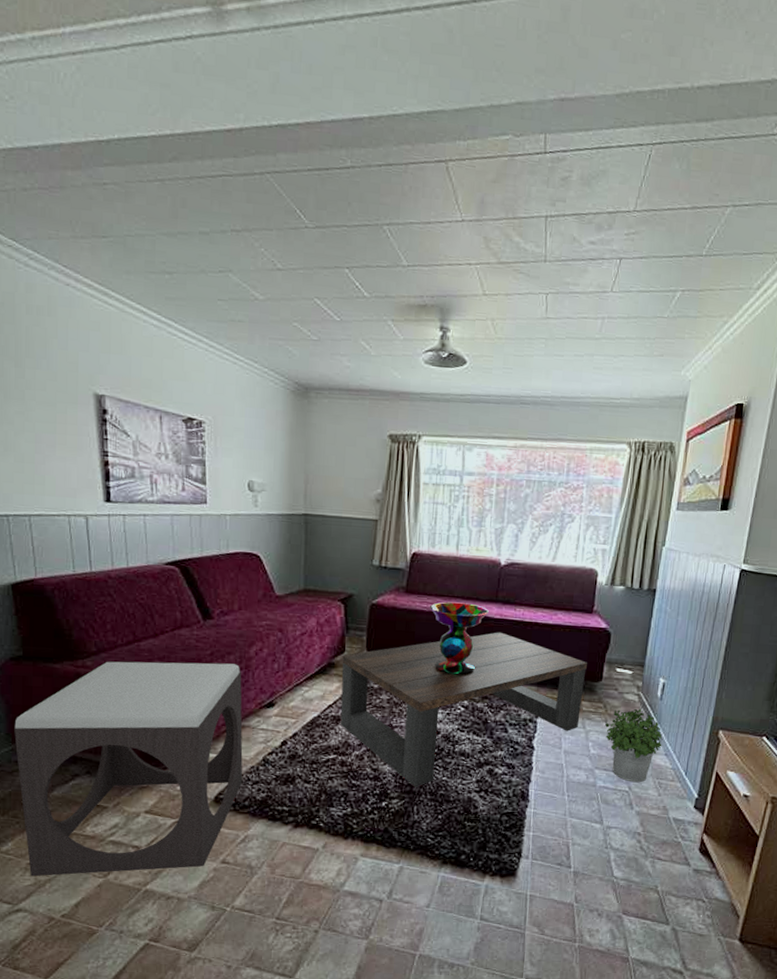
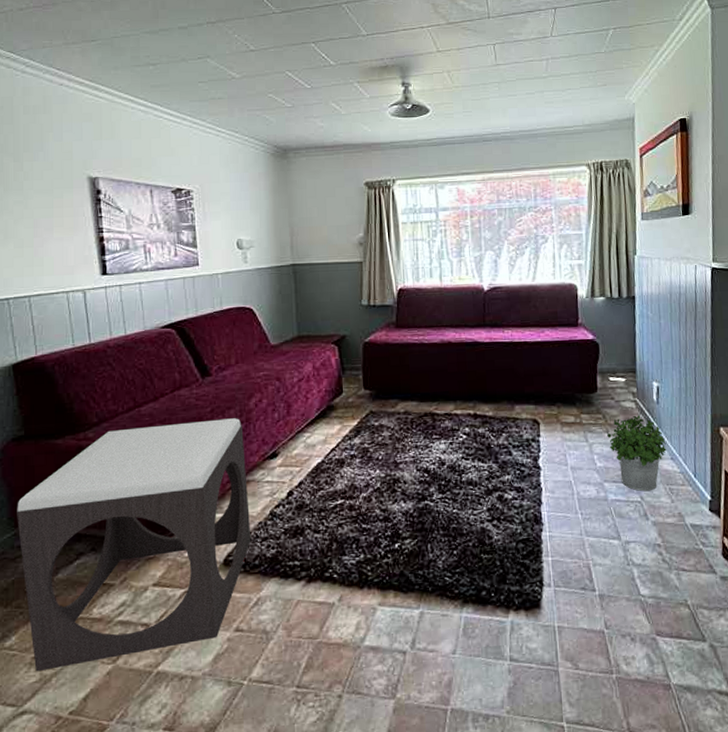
coffee table: present [340,632,588,787] -> none [341,355,581,524]
decorative bowl: present [429,602,489,675] -> none [420,331,478,404]

